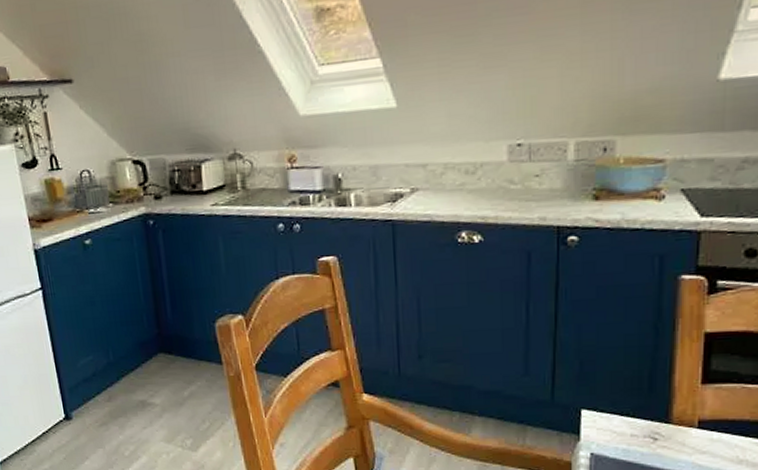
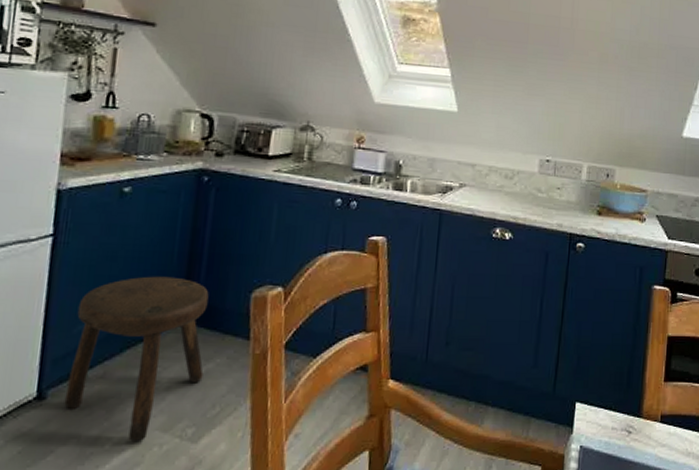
stool: none [76,314,189,450] -> present [64,276,209,441]

